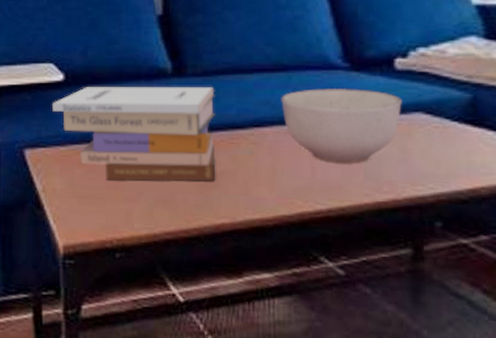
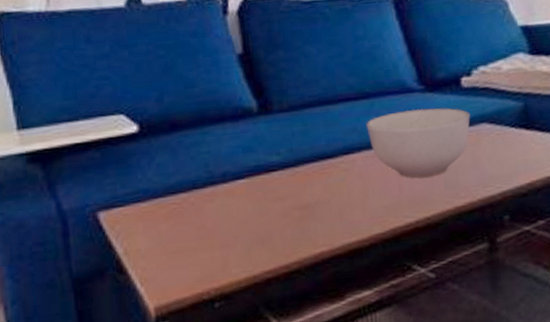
books: present [51,87,216,182] -> none [126,121,311,229]

